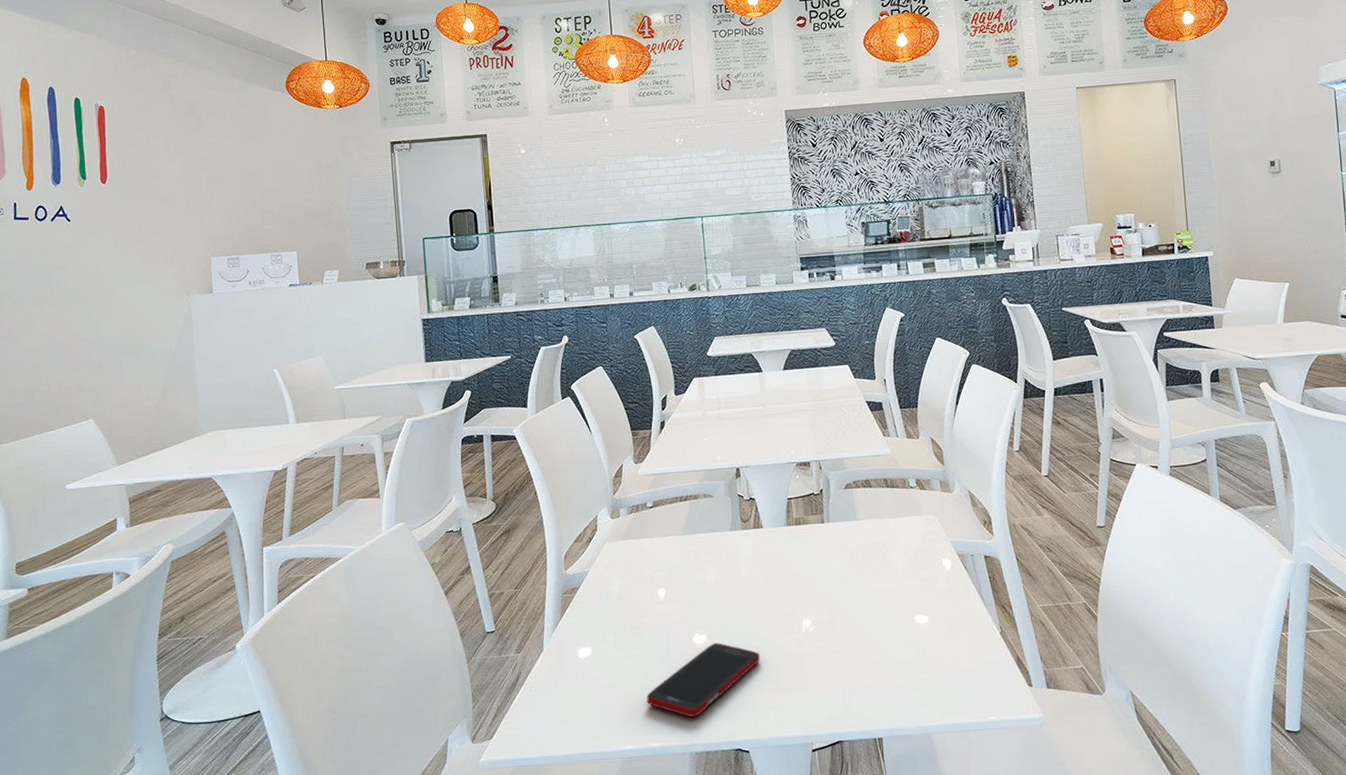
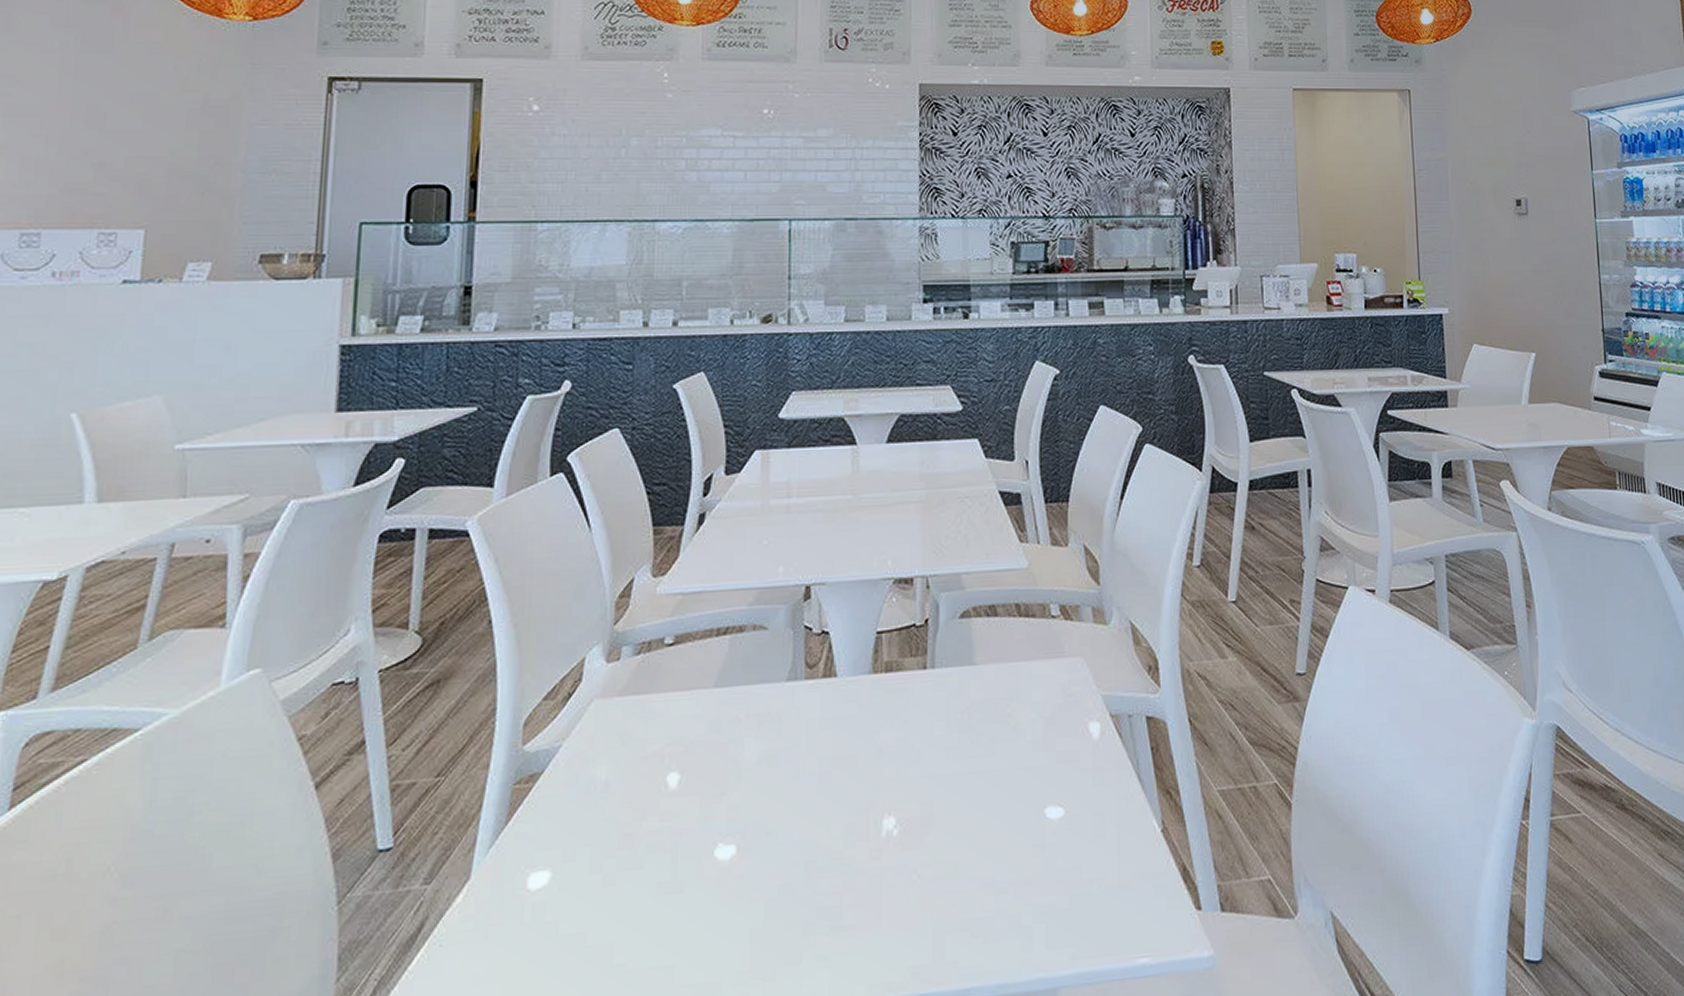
cell phone: present [646,643,761,717] -> none [631,857,816,980]

